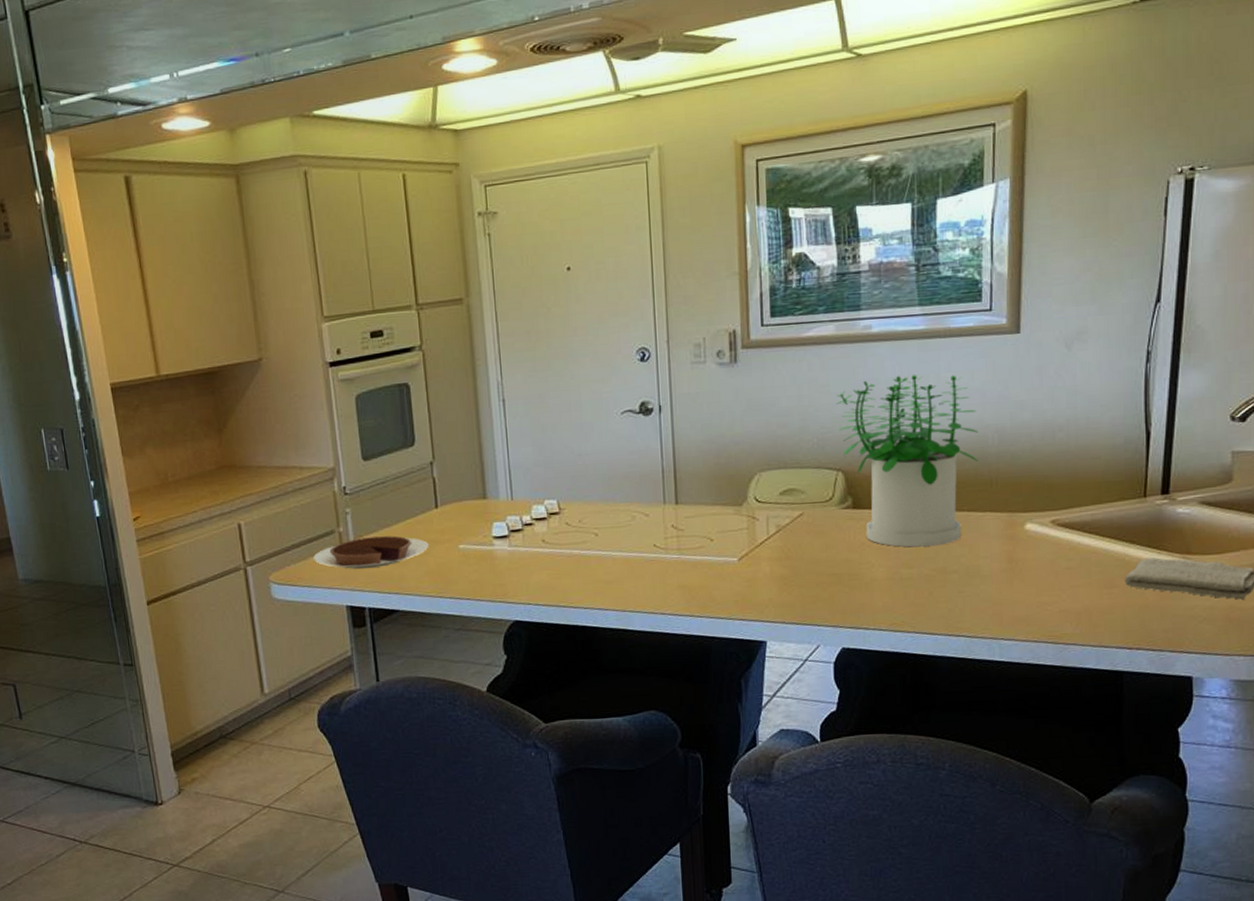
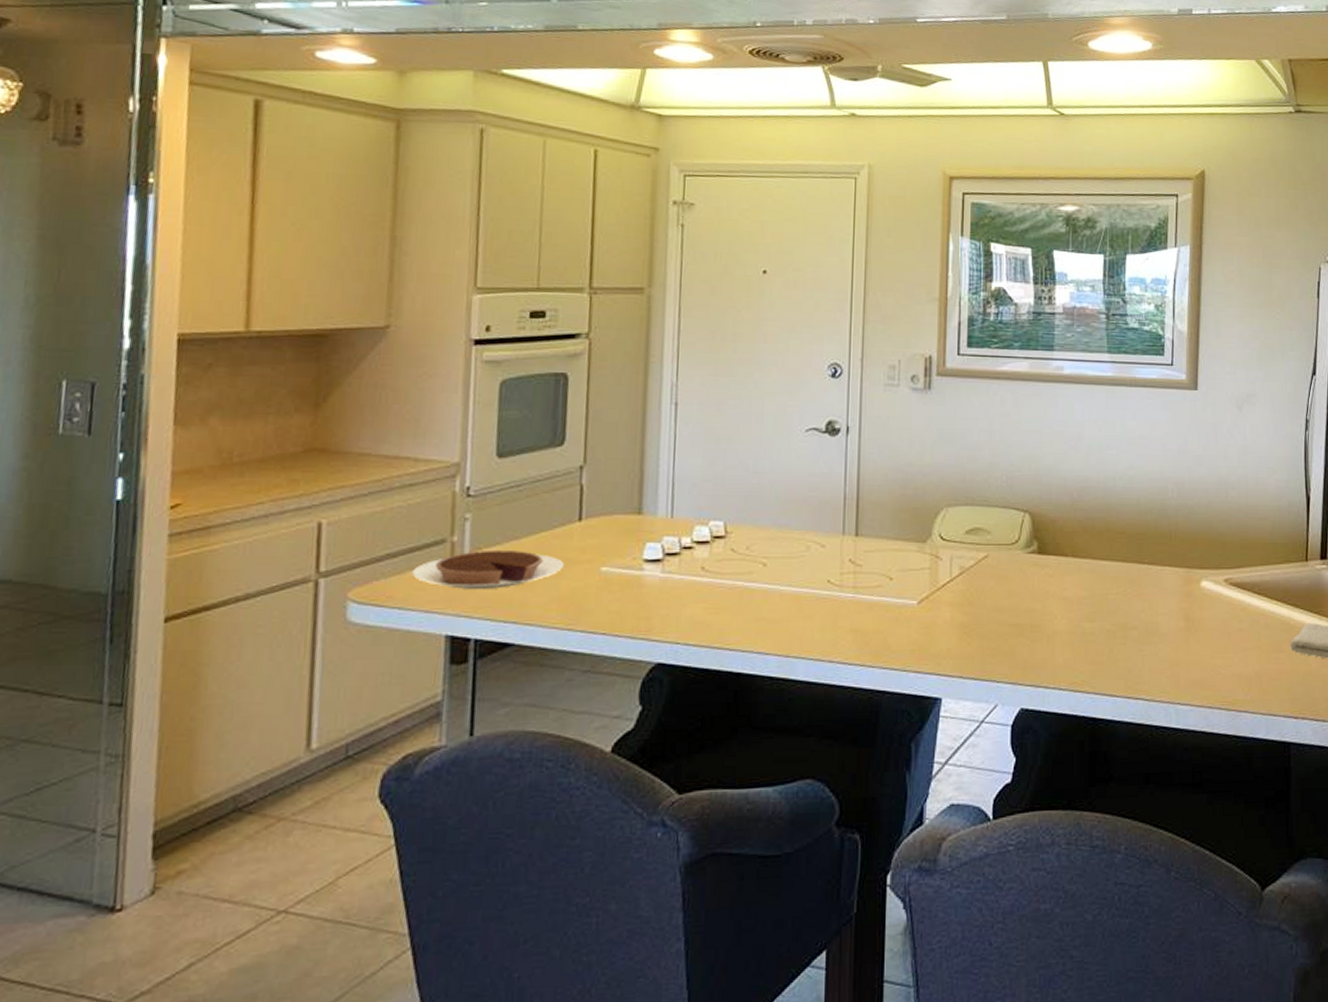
potted plant: present [836,375,979,547] -> none [1026,420,1160,599]

